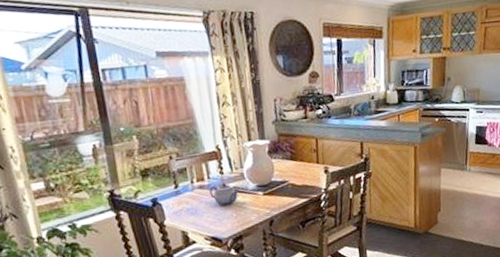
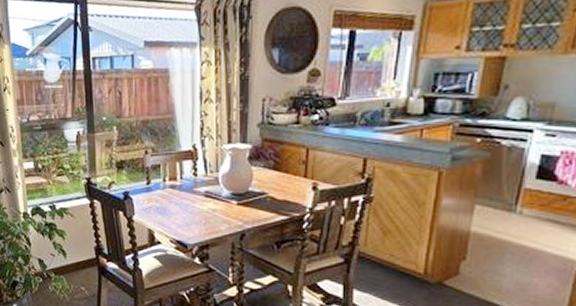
teapot: present [209,183,240,206] -> none [181,186,212,210]

